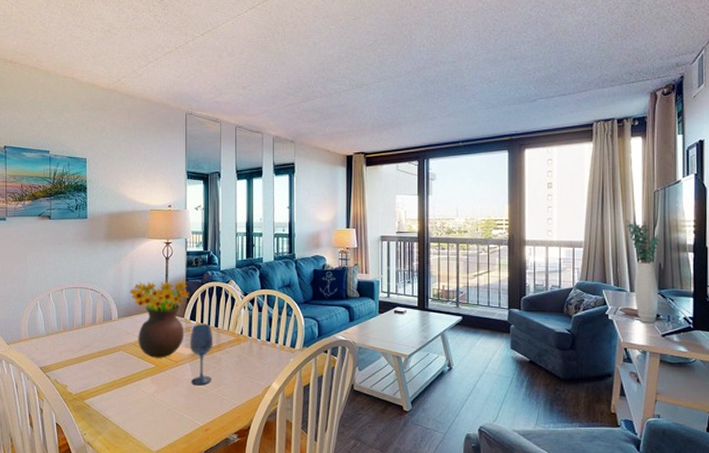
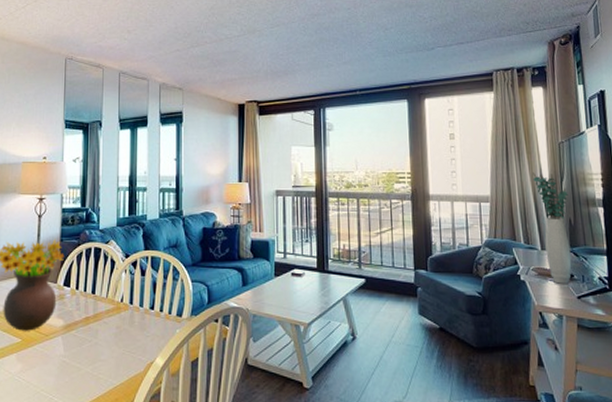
wineglass: present [190,324,214,386] -> none [63,290,90,363]

